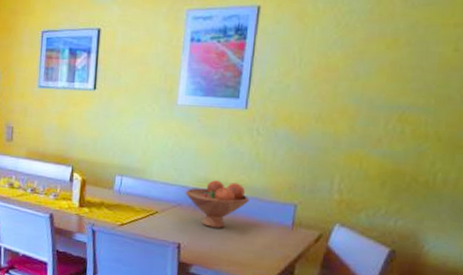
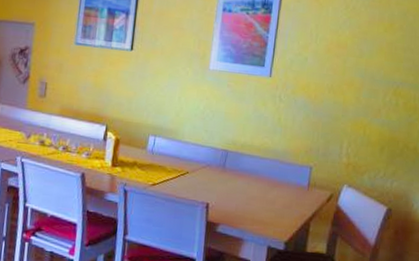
fruit bowl: present [185,180,250,228] -> none [214,142,272,189]

